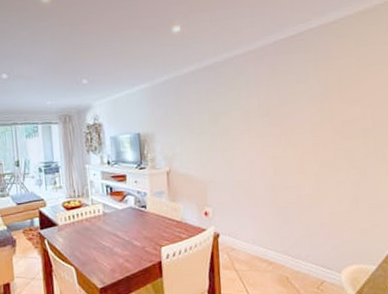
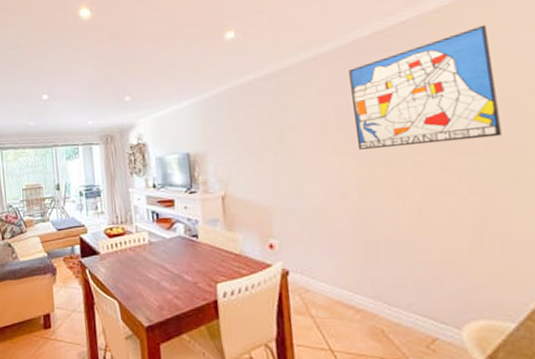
wall art: none [270,36,374,133] -> present [349,24,502,150]

